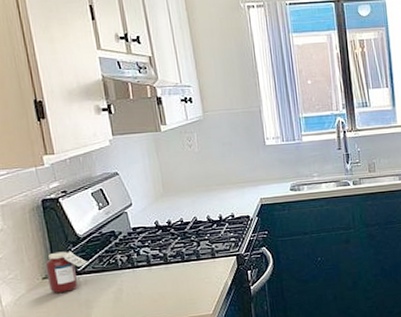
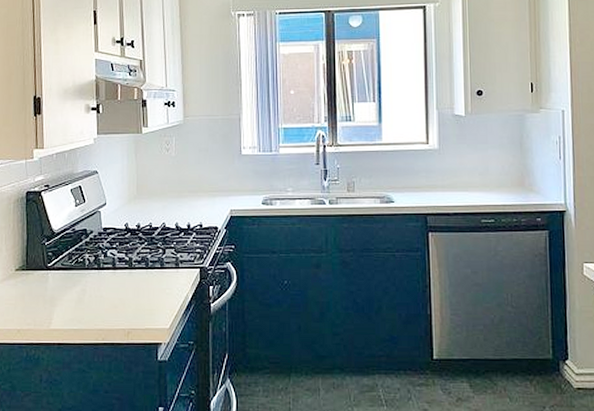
jar: present [45,251,88,293] -> none [20,245,59,286]

